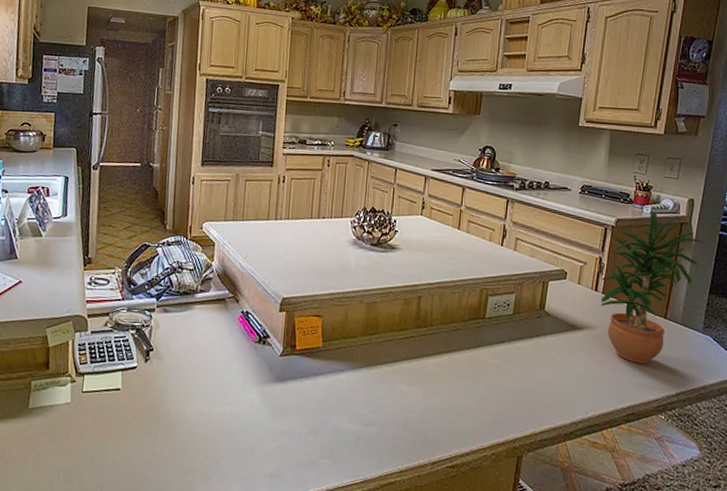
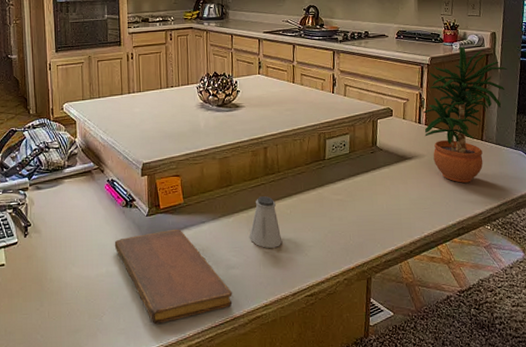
notebook: none [241,374,365,477] -> present [114,228,233,325]
saltshaker: none [391,350,427,409] -> present [250,196,283,248]

